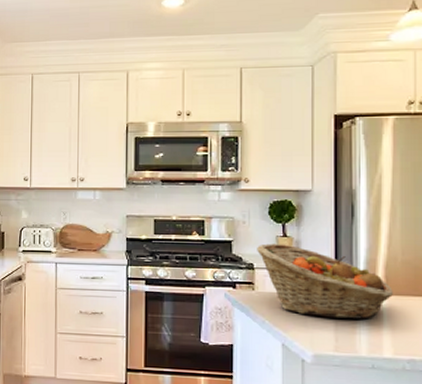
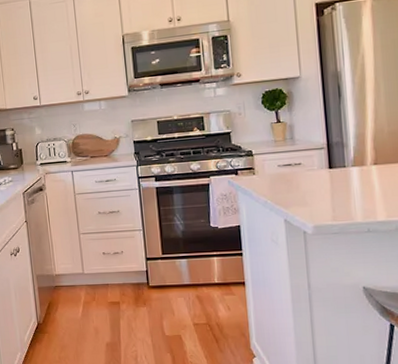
fruit basket: present [257,243,393,319] -> none [254,129,382,192]

